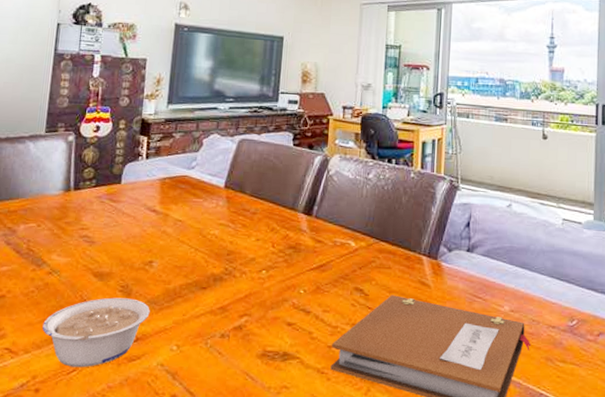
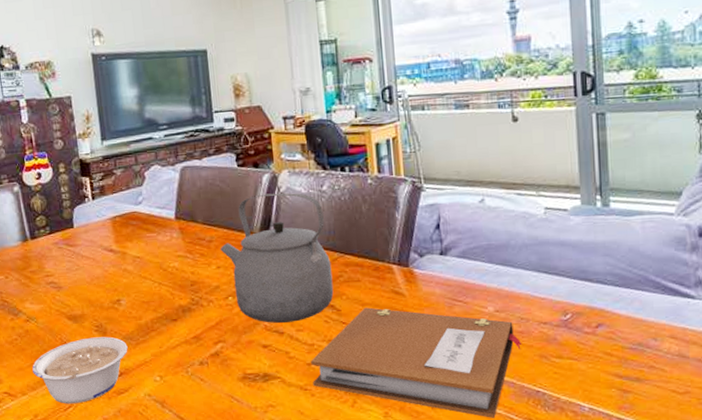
tea kettle: none [262,174,366,302] -> present [220,193,334,323]

